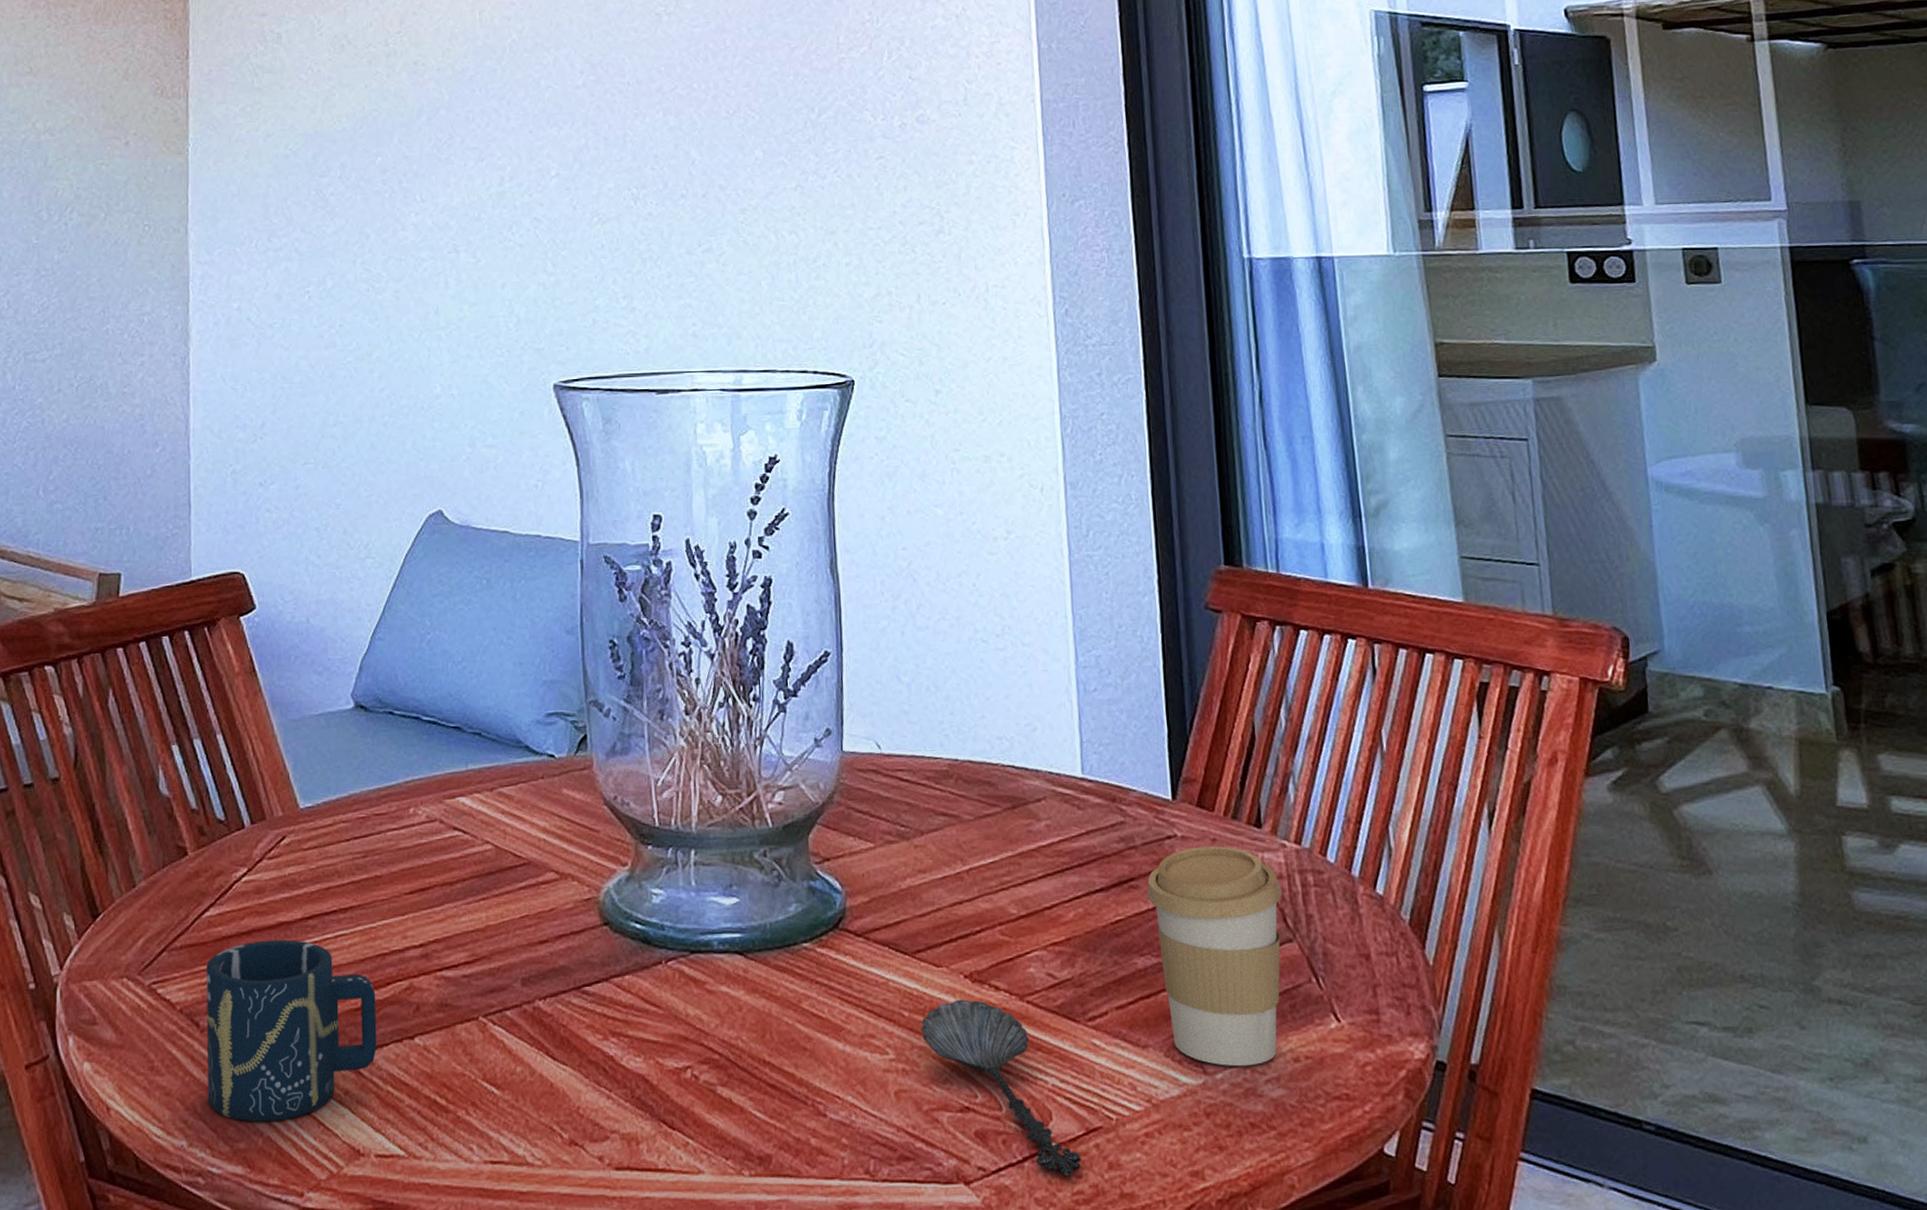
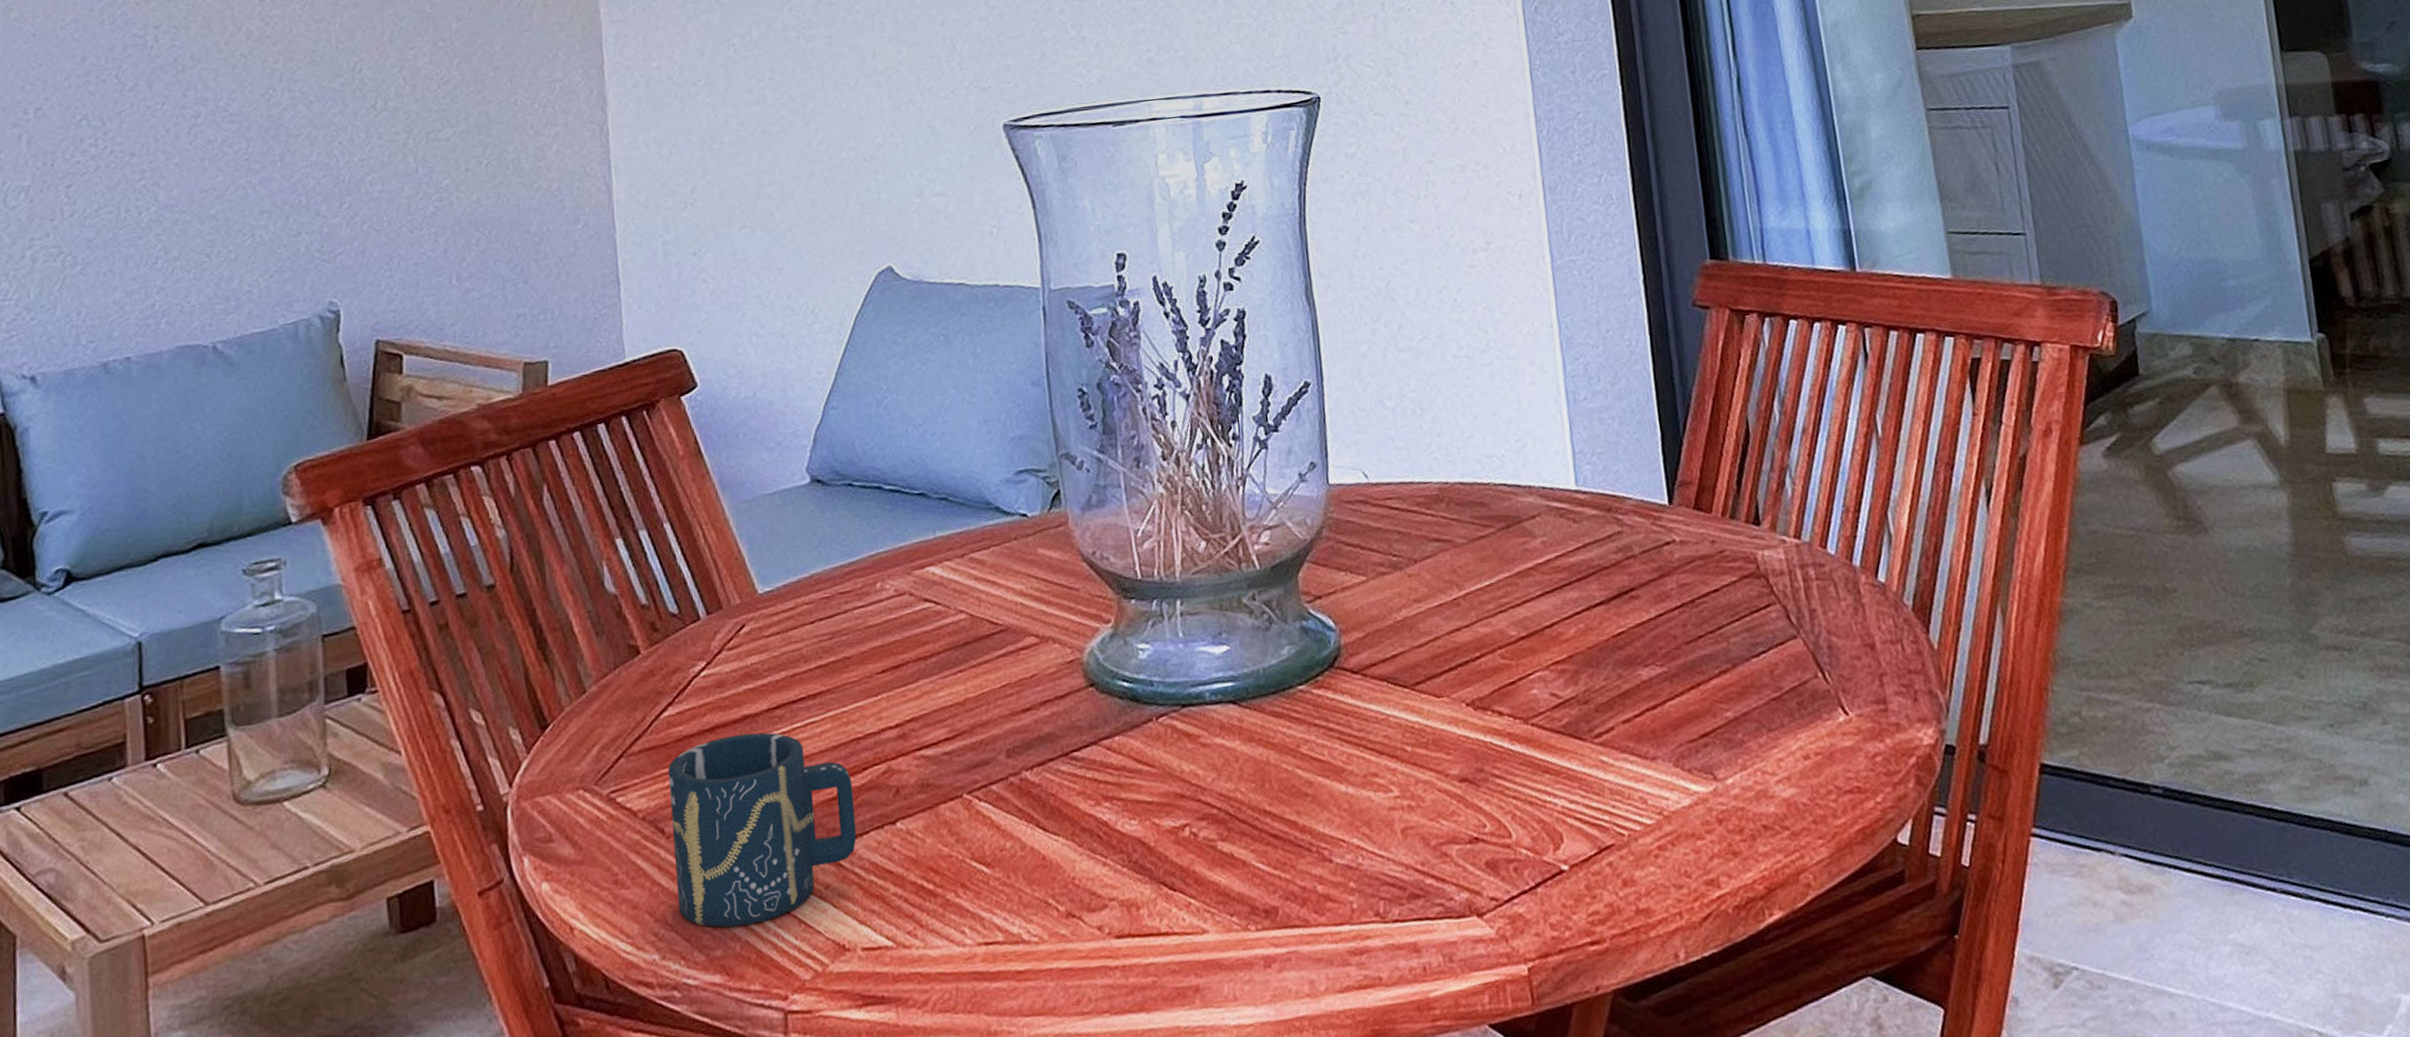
spoon: present [920,999,1082,1175] -> none [1424,728,1595,897]
coffee cup: present [1147,846,1282,1067] -> none [1648,547,1787,771]

